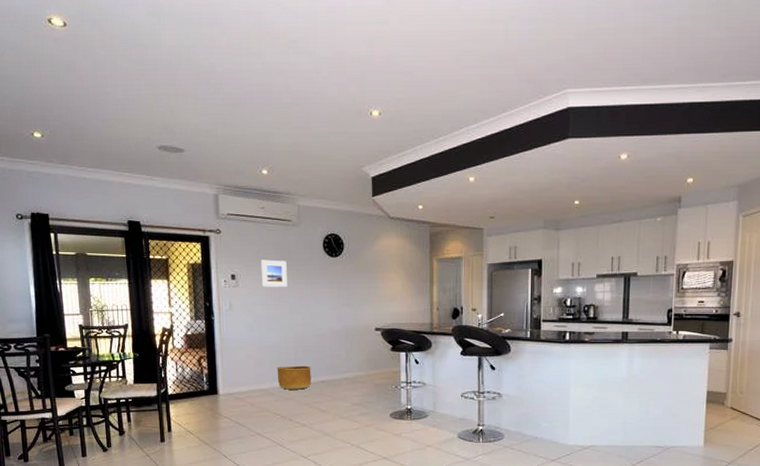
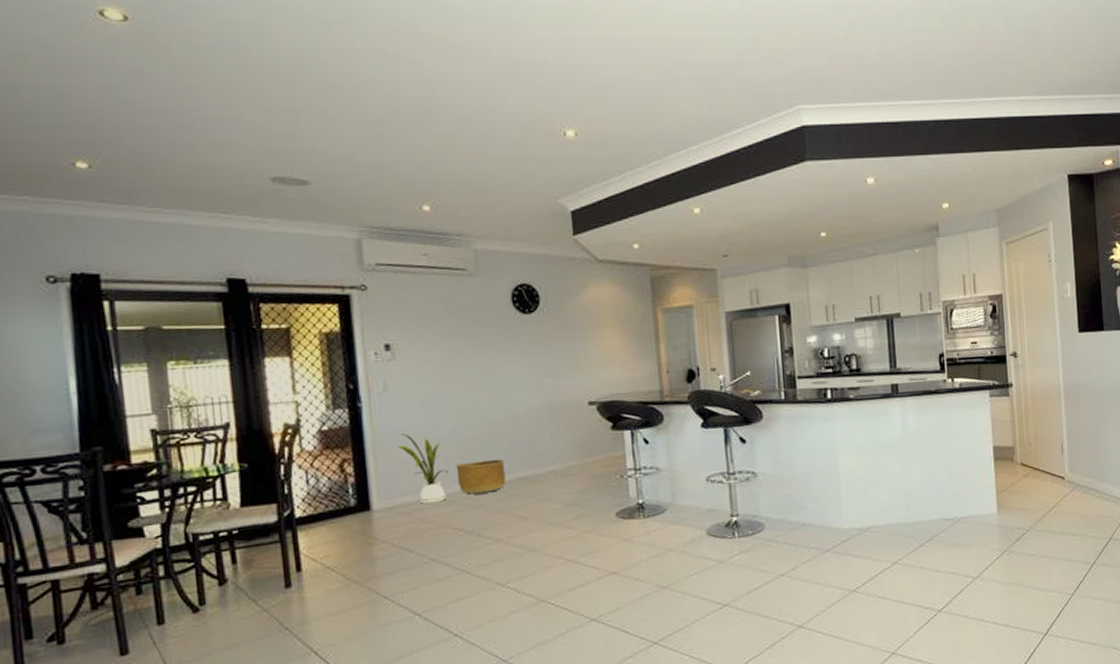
house plant: none [237,341,271,393] -> present [397,434,448,504]
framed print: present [261,259,287,287] -> none [426,321,465,358]

